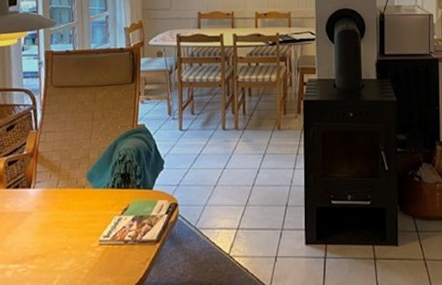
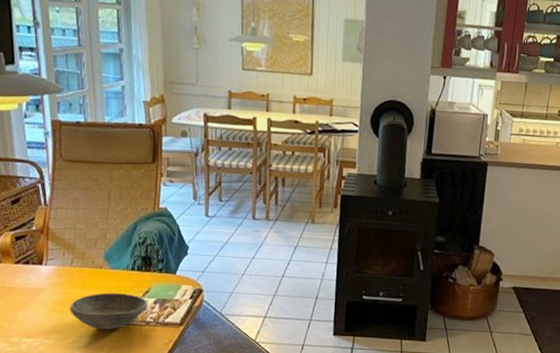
bowl: none [53,212,127,251] -> present [69,292,148,330]

